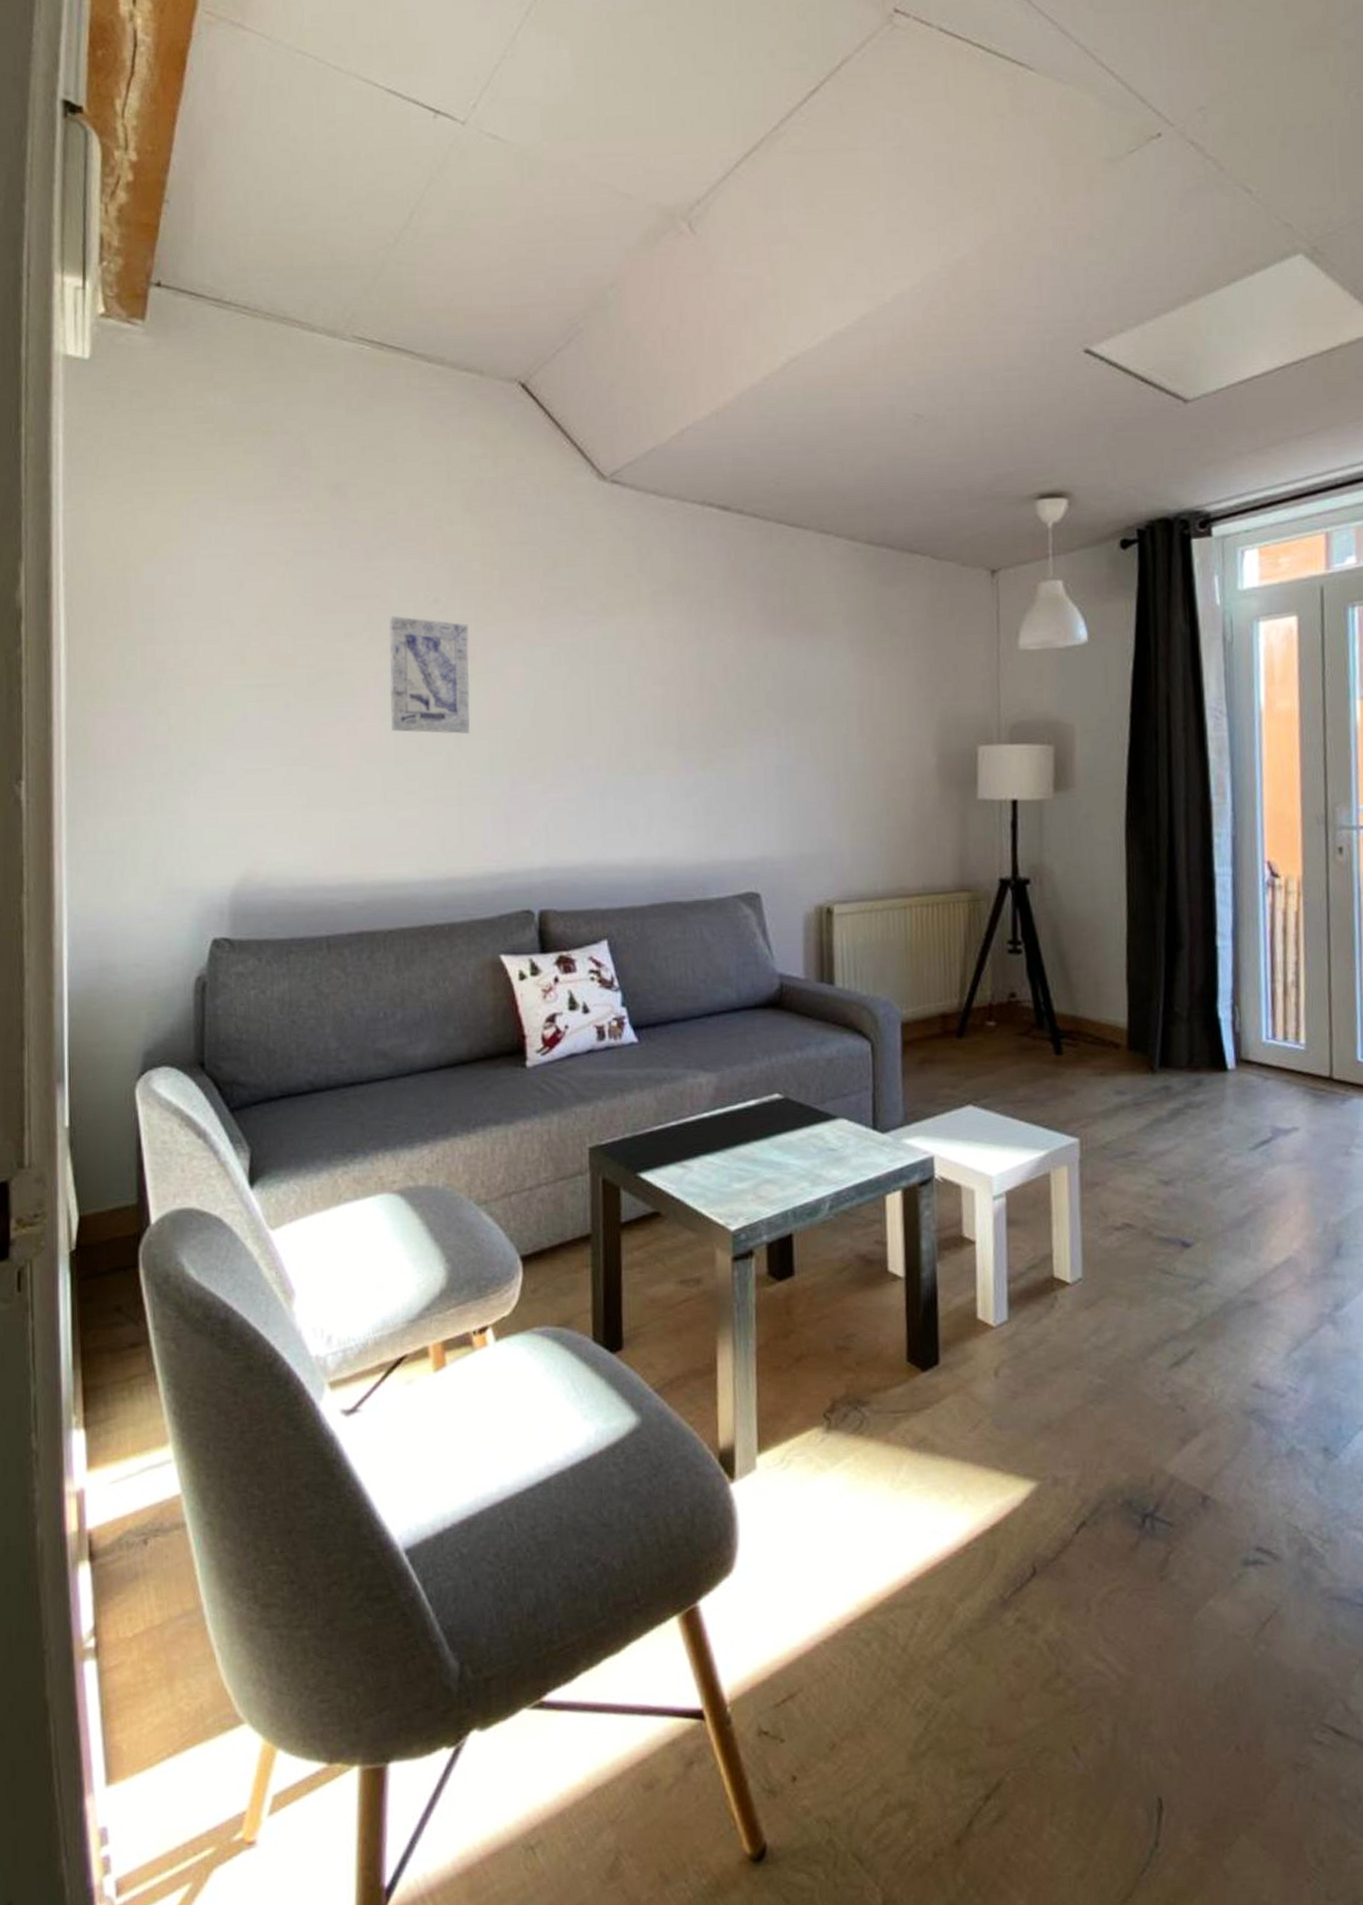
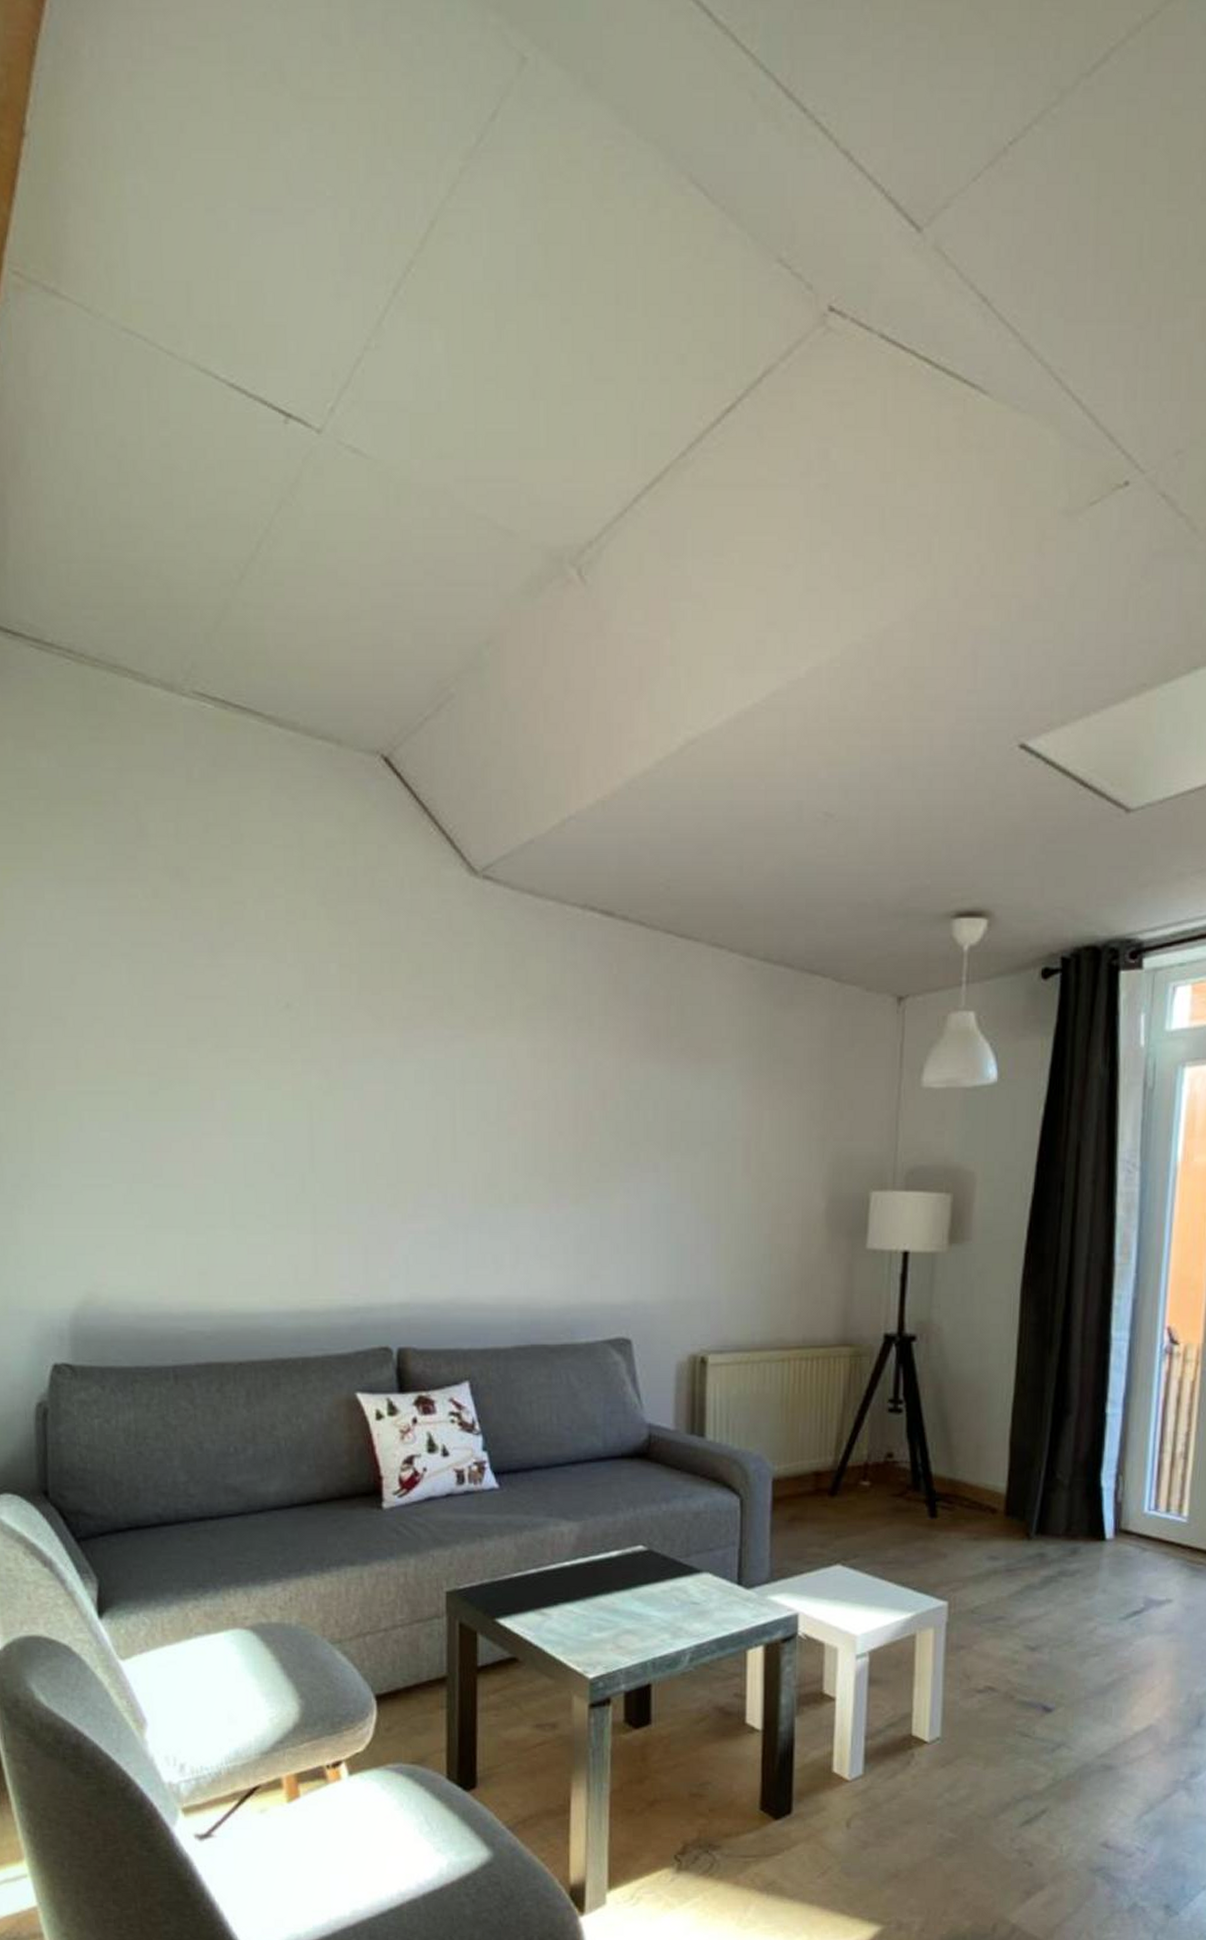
wall art: present [388,615,470,735] -> none [236,1021,326,1156]

